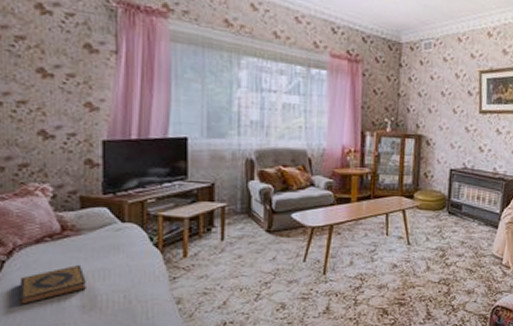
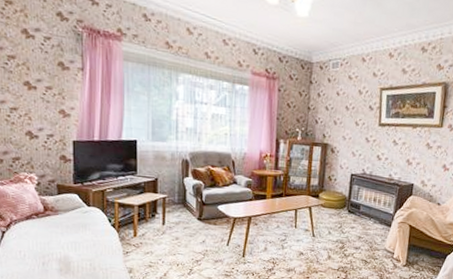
hardback book: present [19,265,86,305] -> none [15,238,63,266]

